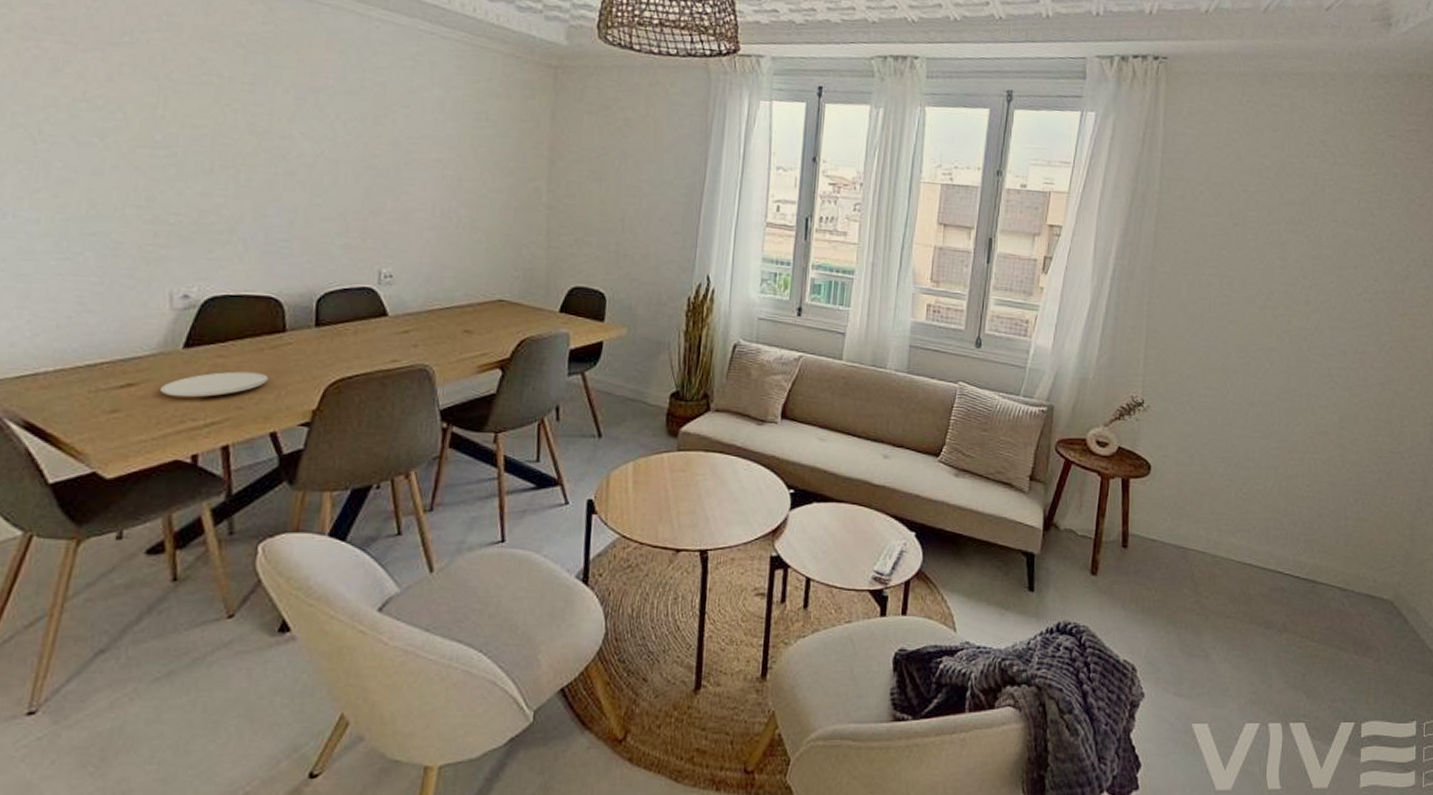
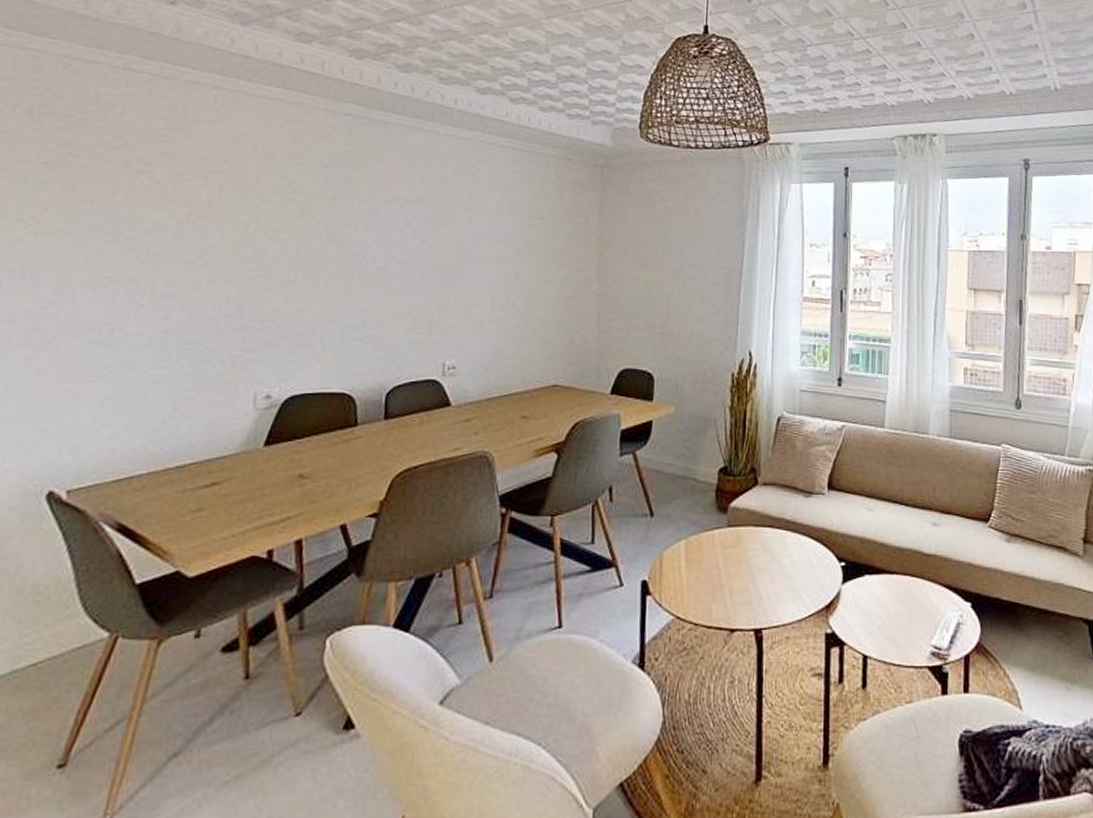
plate: present [161,371,269,398] -> none [242,466,340,494]

